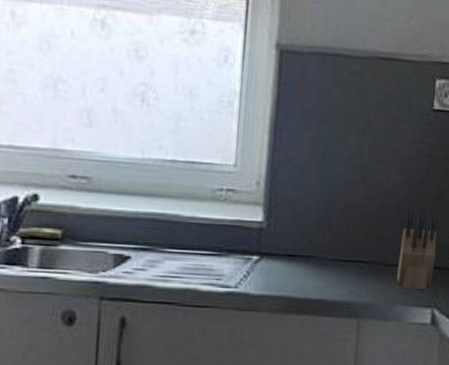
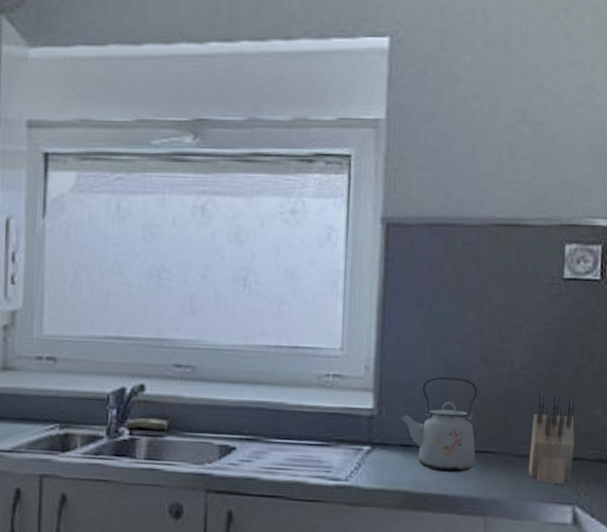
kettle: none [286,193,357,281] -> present [399,376,478,473]

